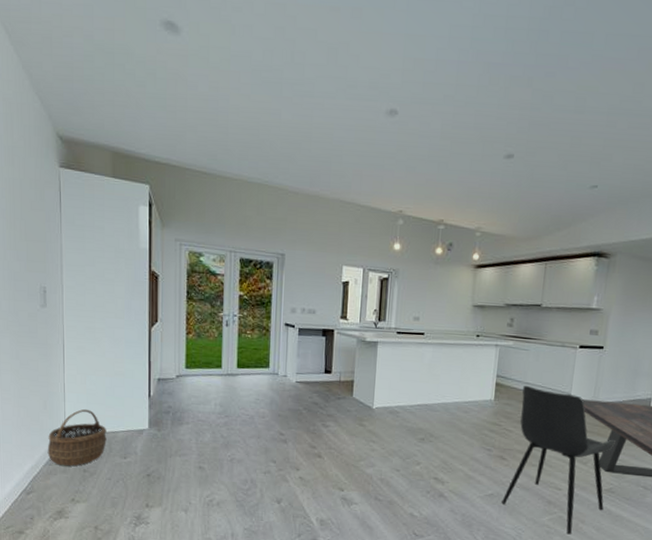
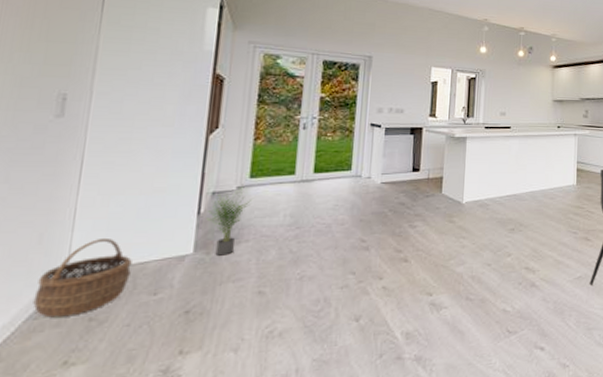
potted plant: none [155,375,189,434] -> present [206,187,253,256]

